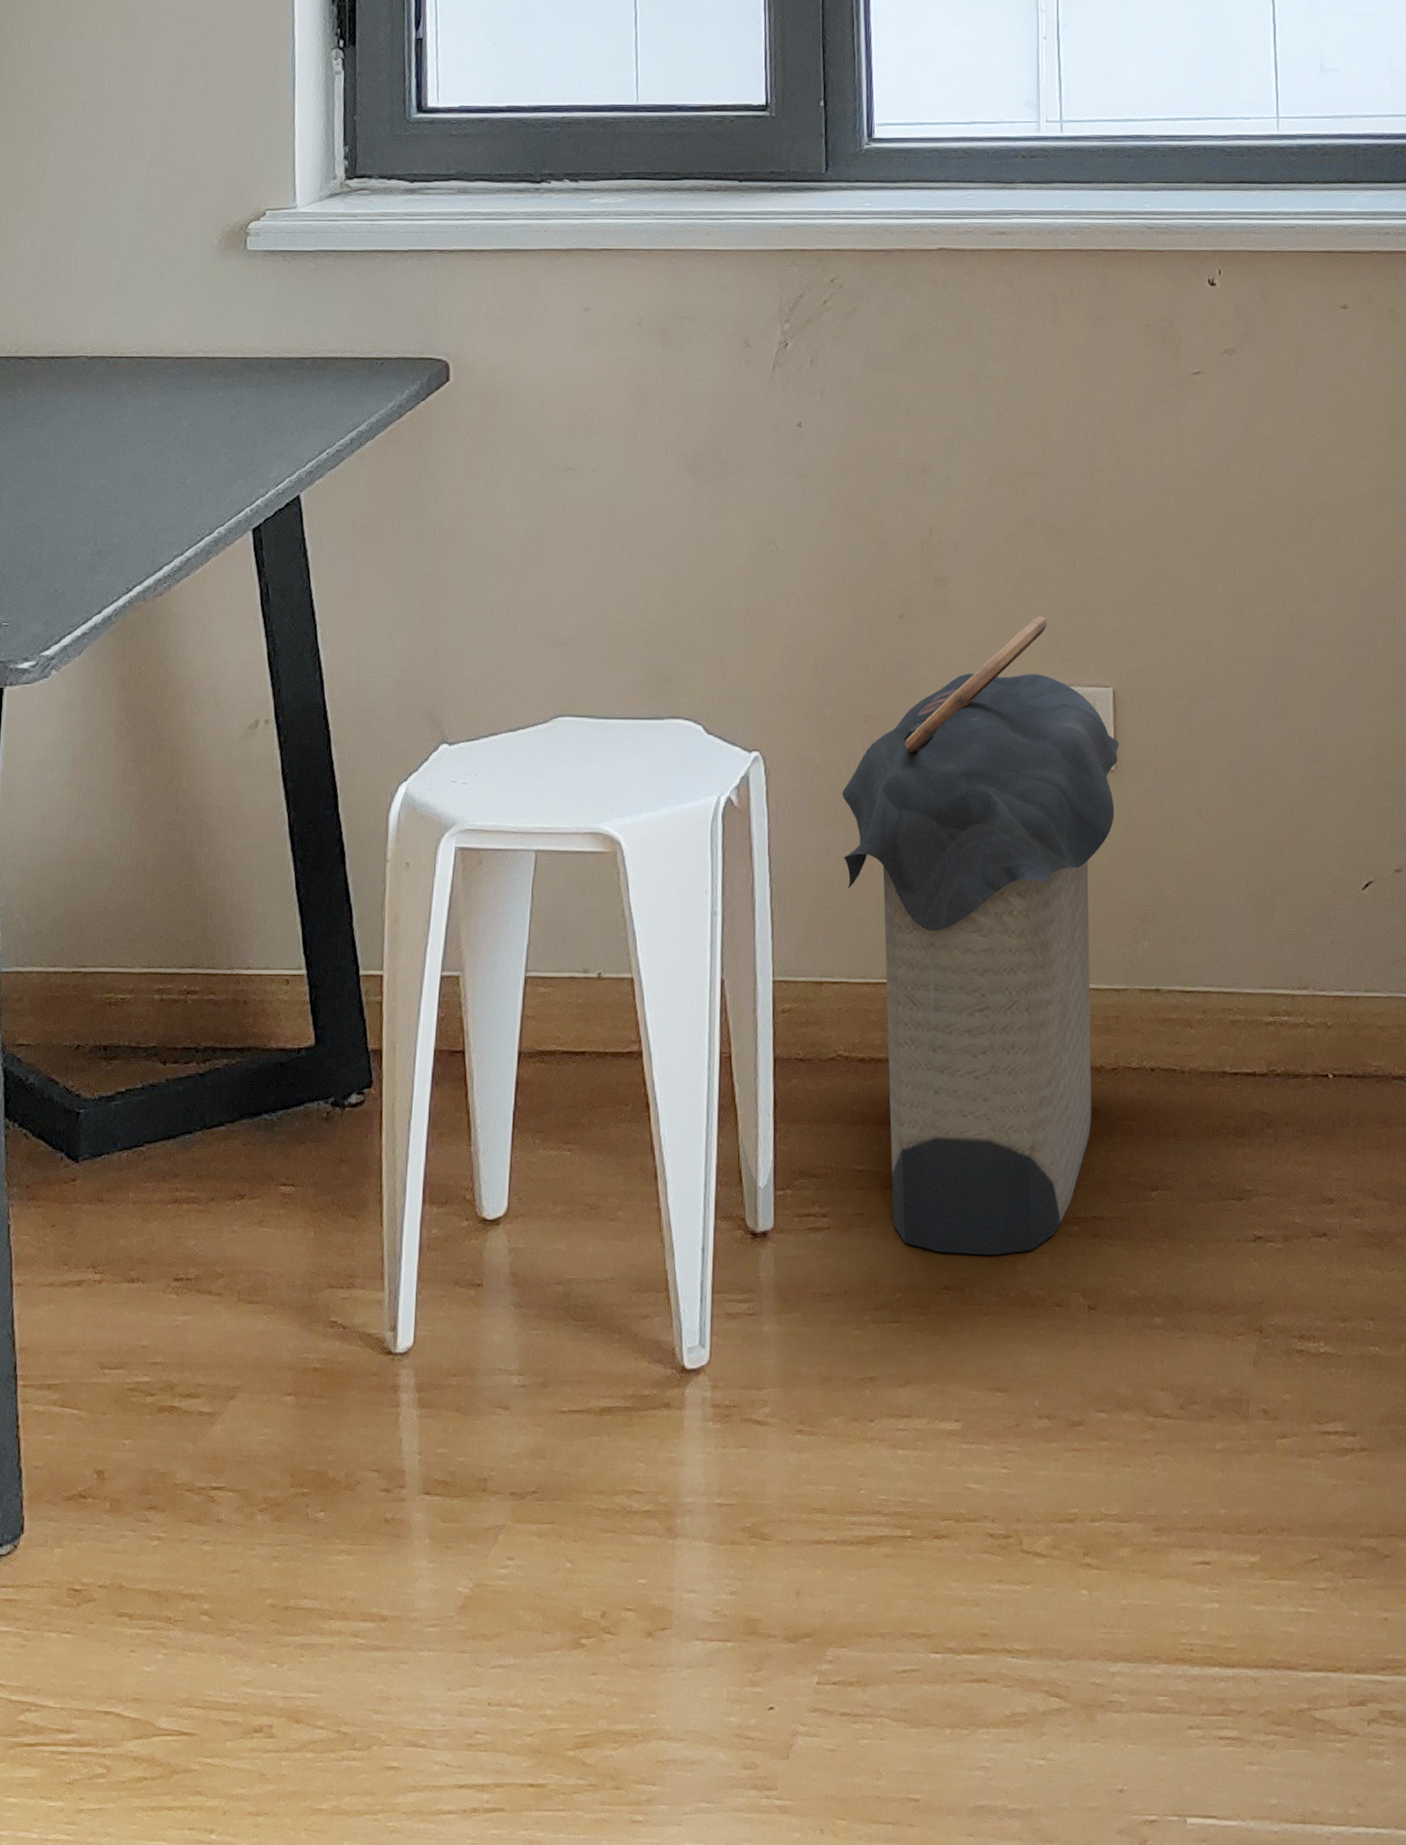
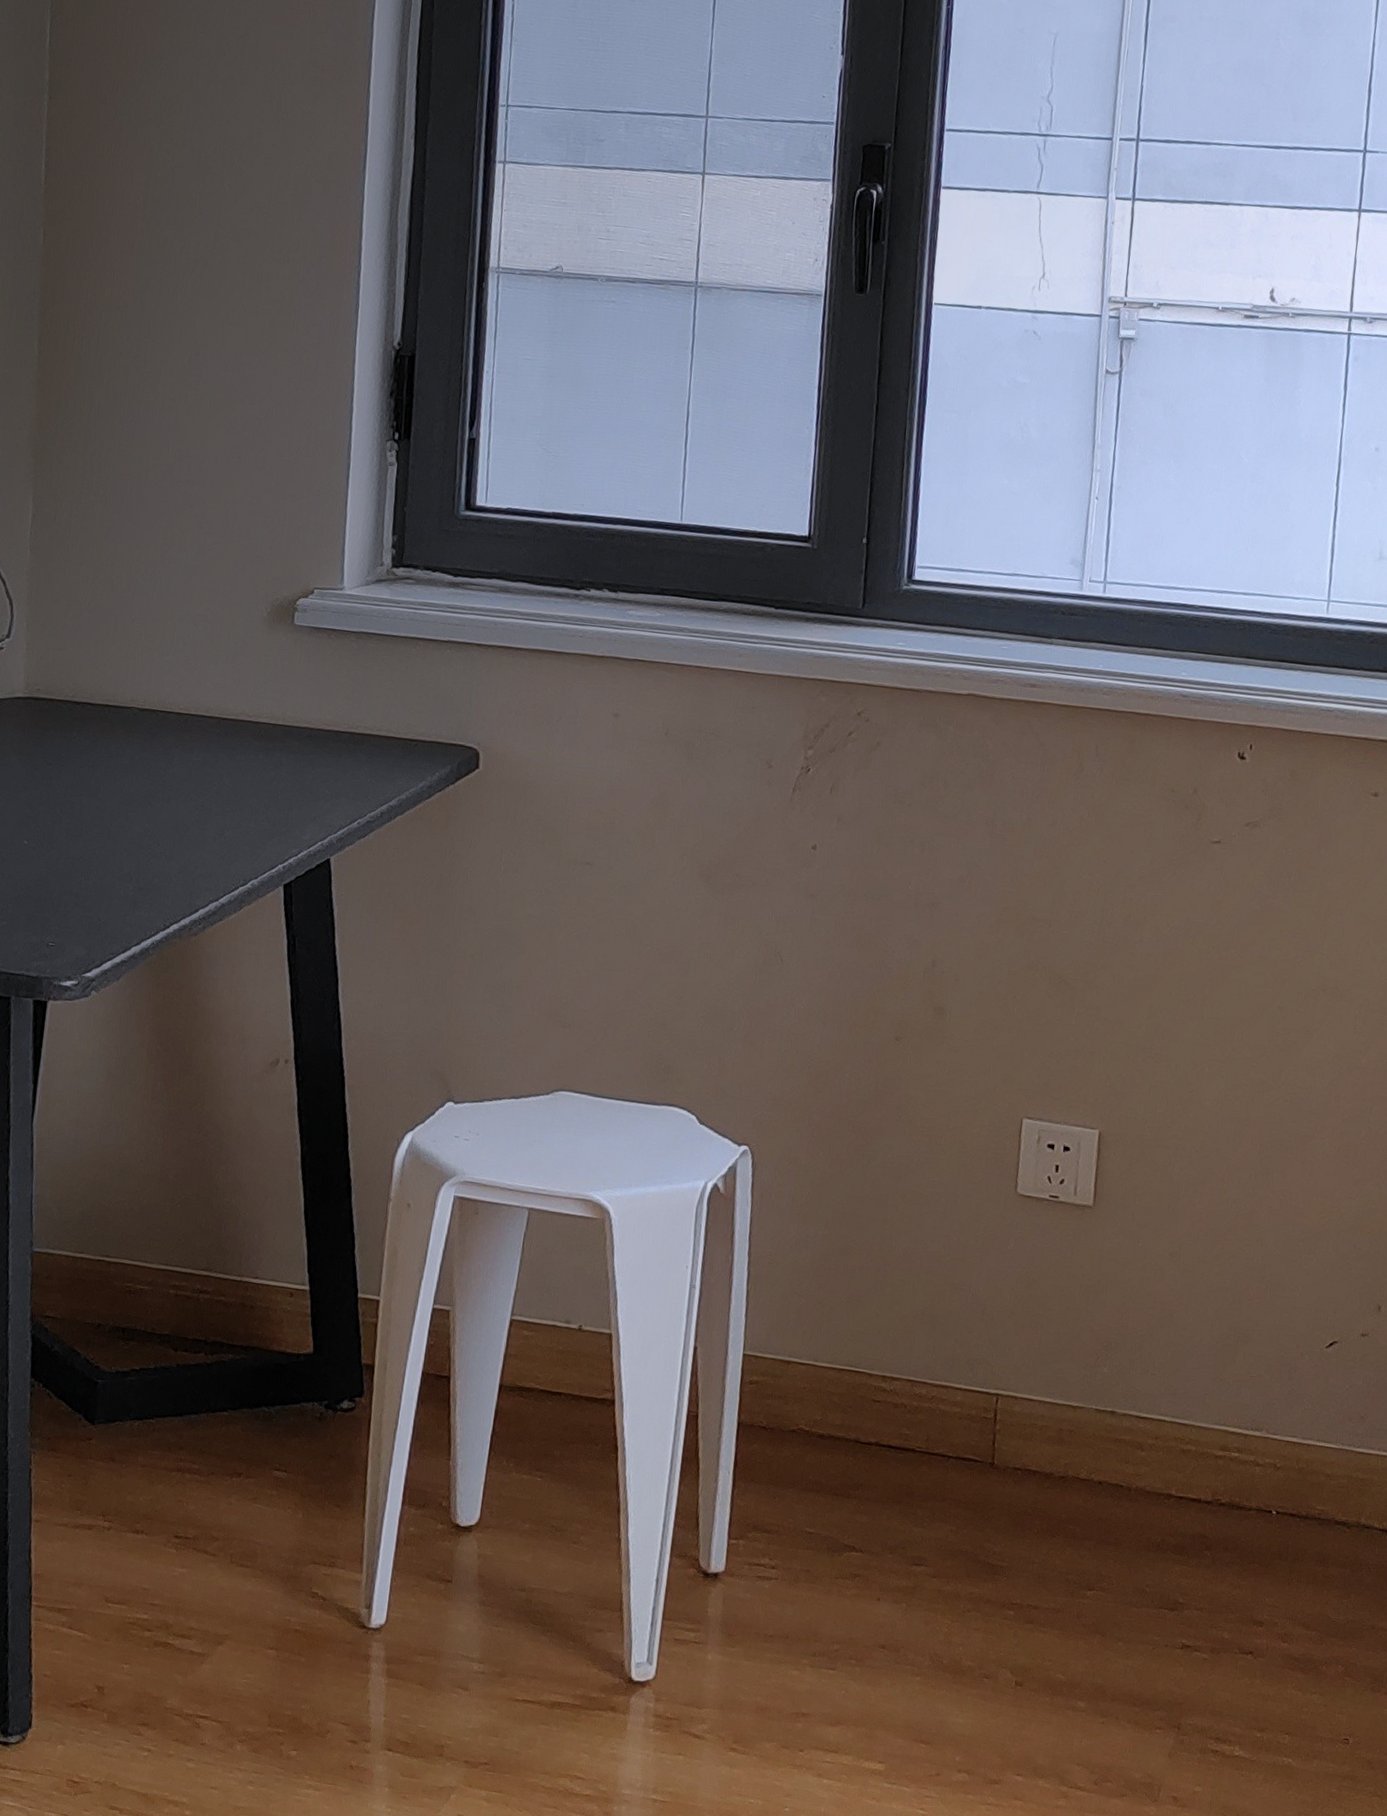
laundry hamper: present [842,616,1119,1256] -> none [820,1054,1100,1627]

